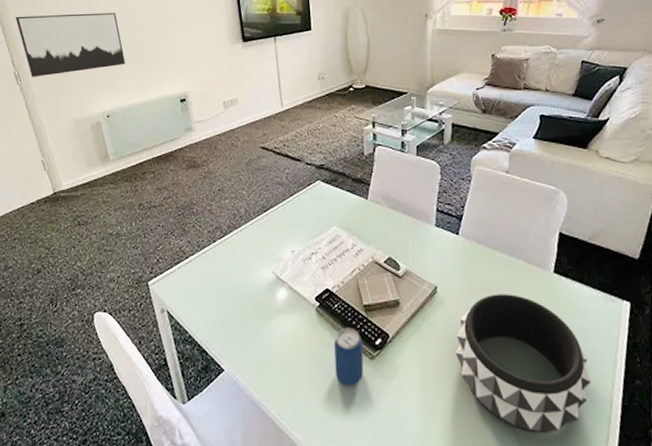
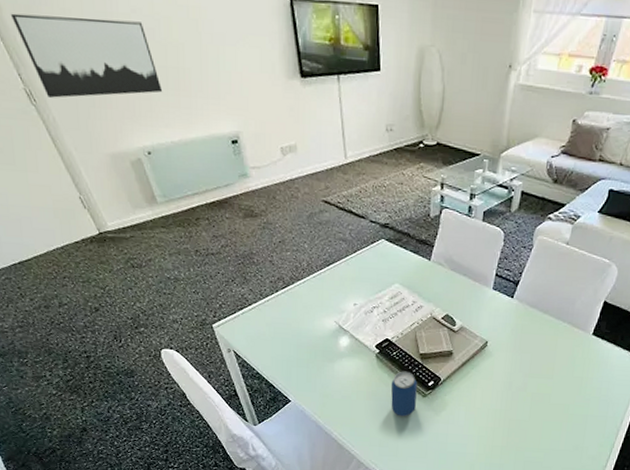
decorative bowl: present [455,294,591,434] -> none [496,349,606,454]

